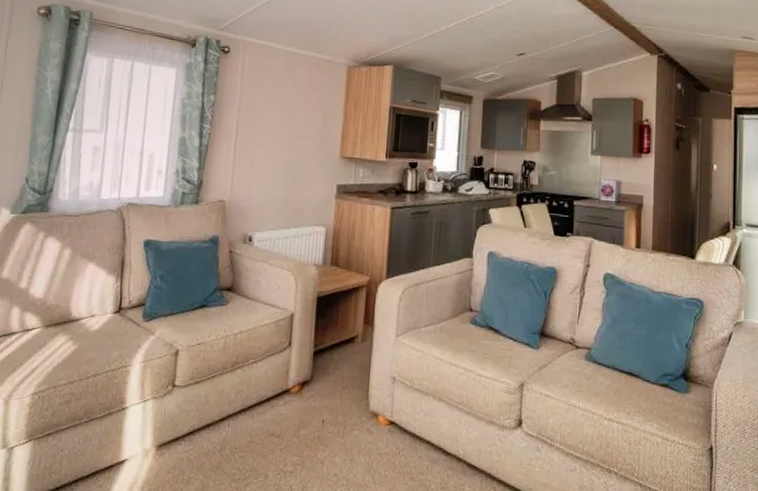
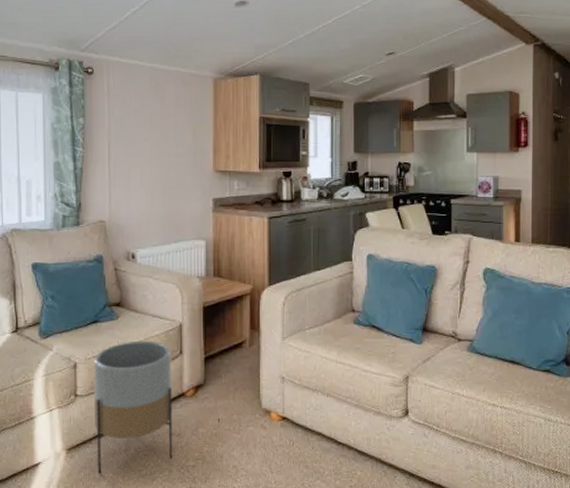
planter: none [188,329,279,476] -> present [94,340,173,474]

